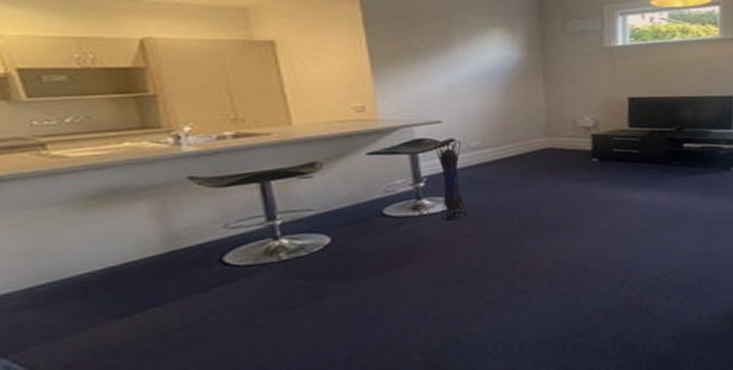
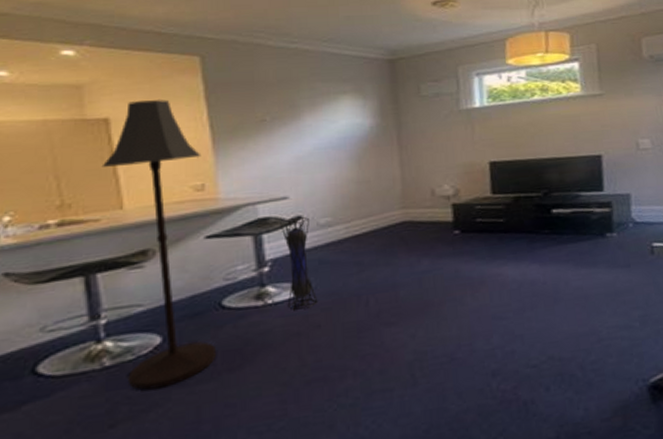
floor lamp: none [270,24,379,281] -> present [101,99,217,390]

